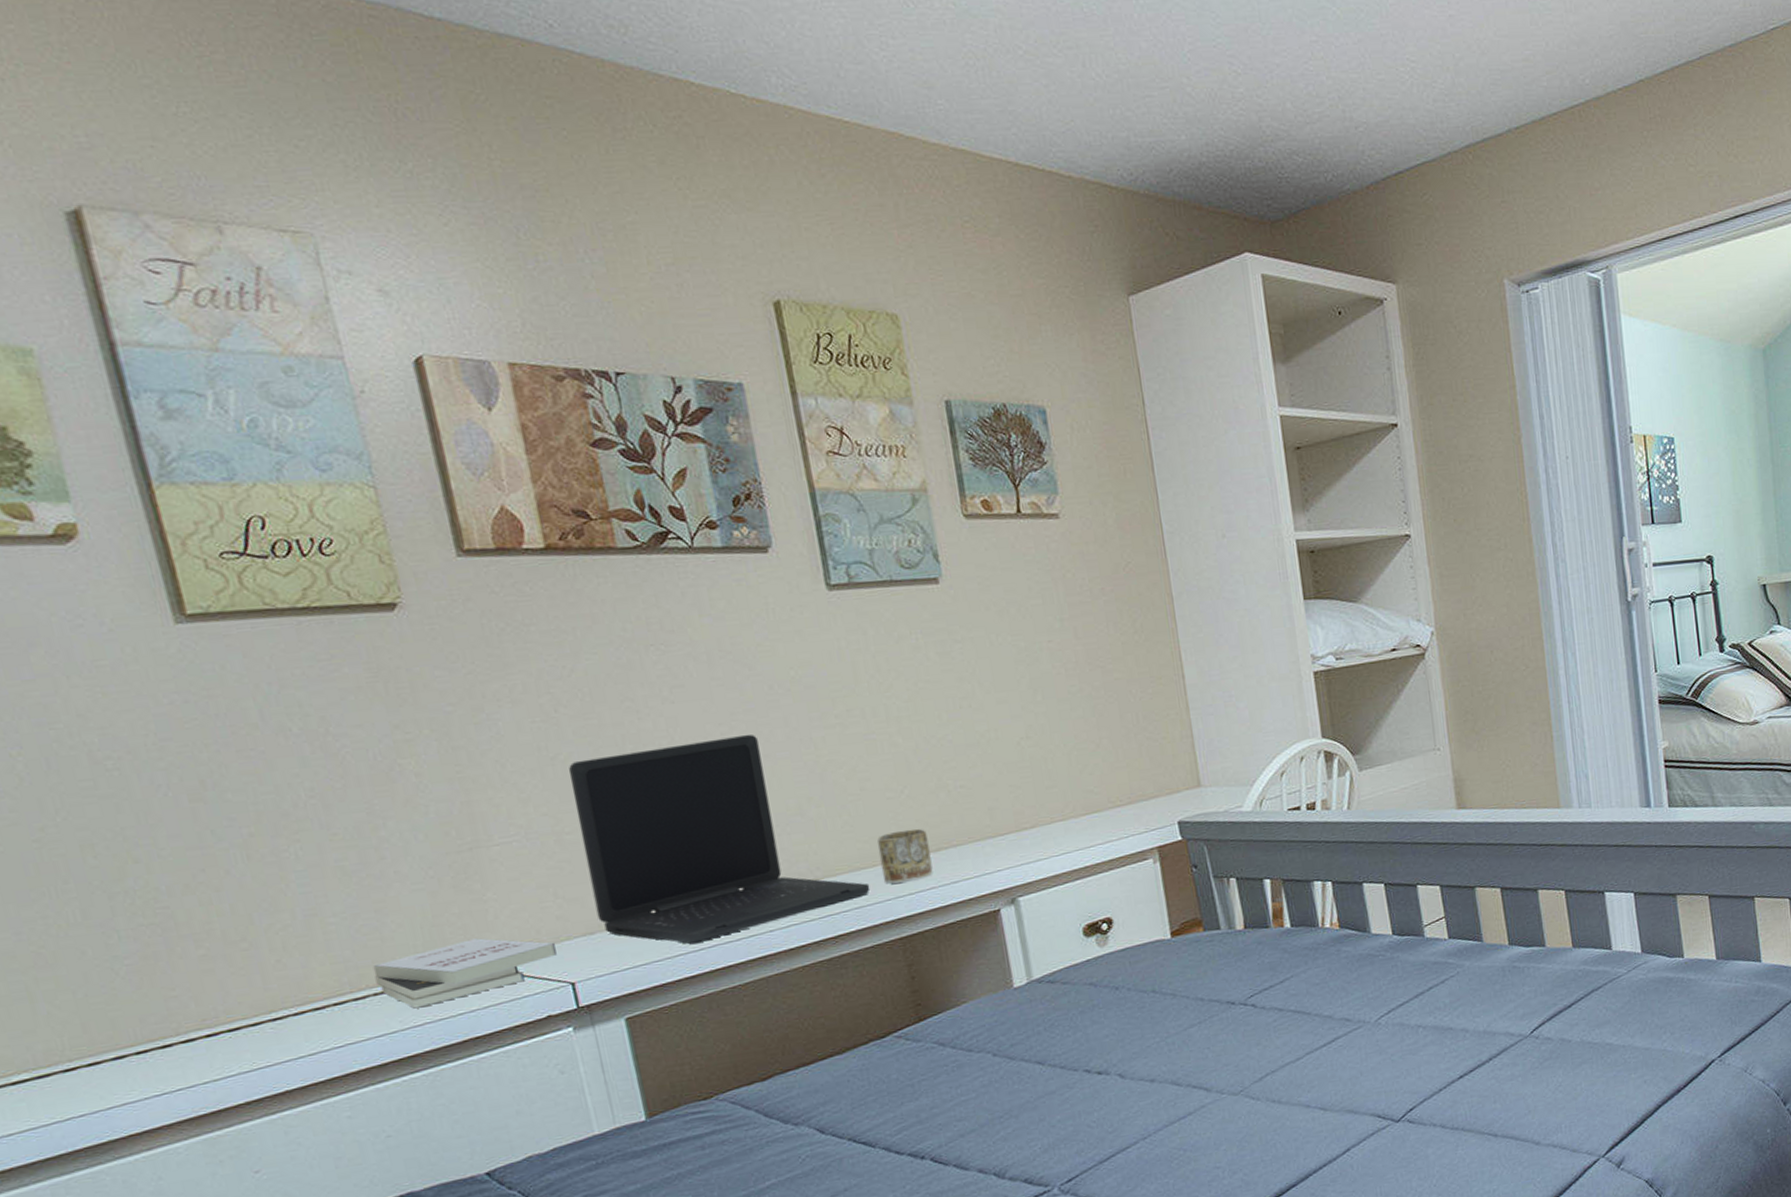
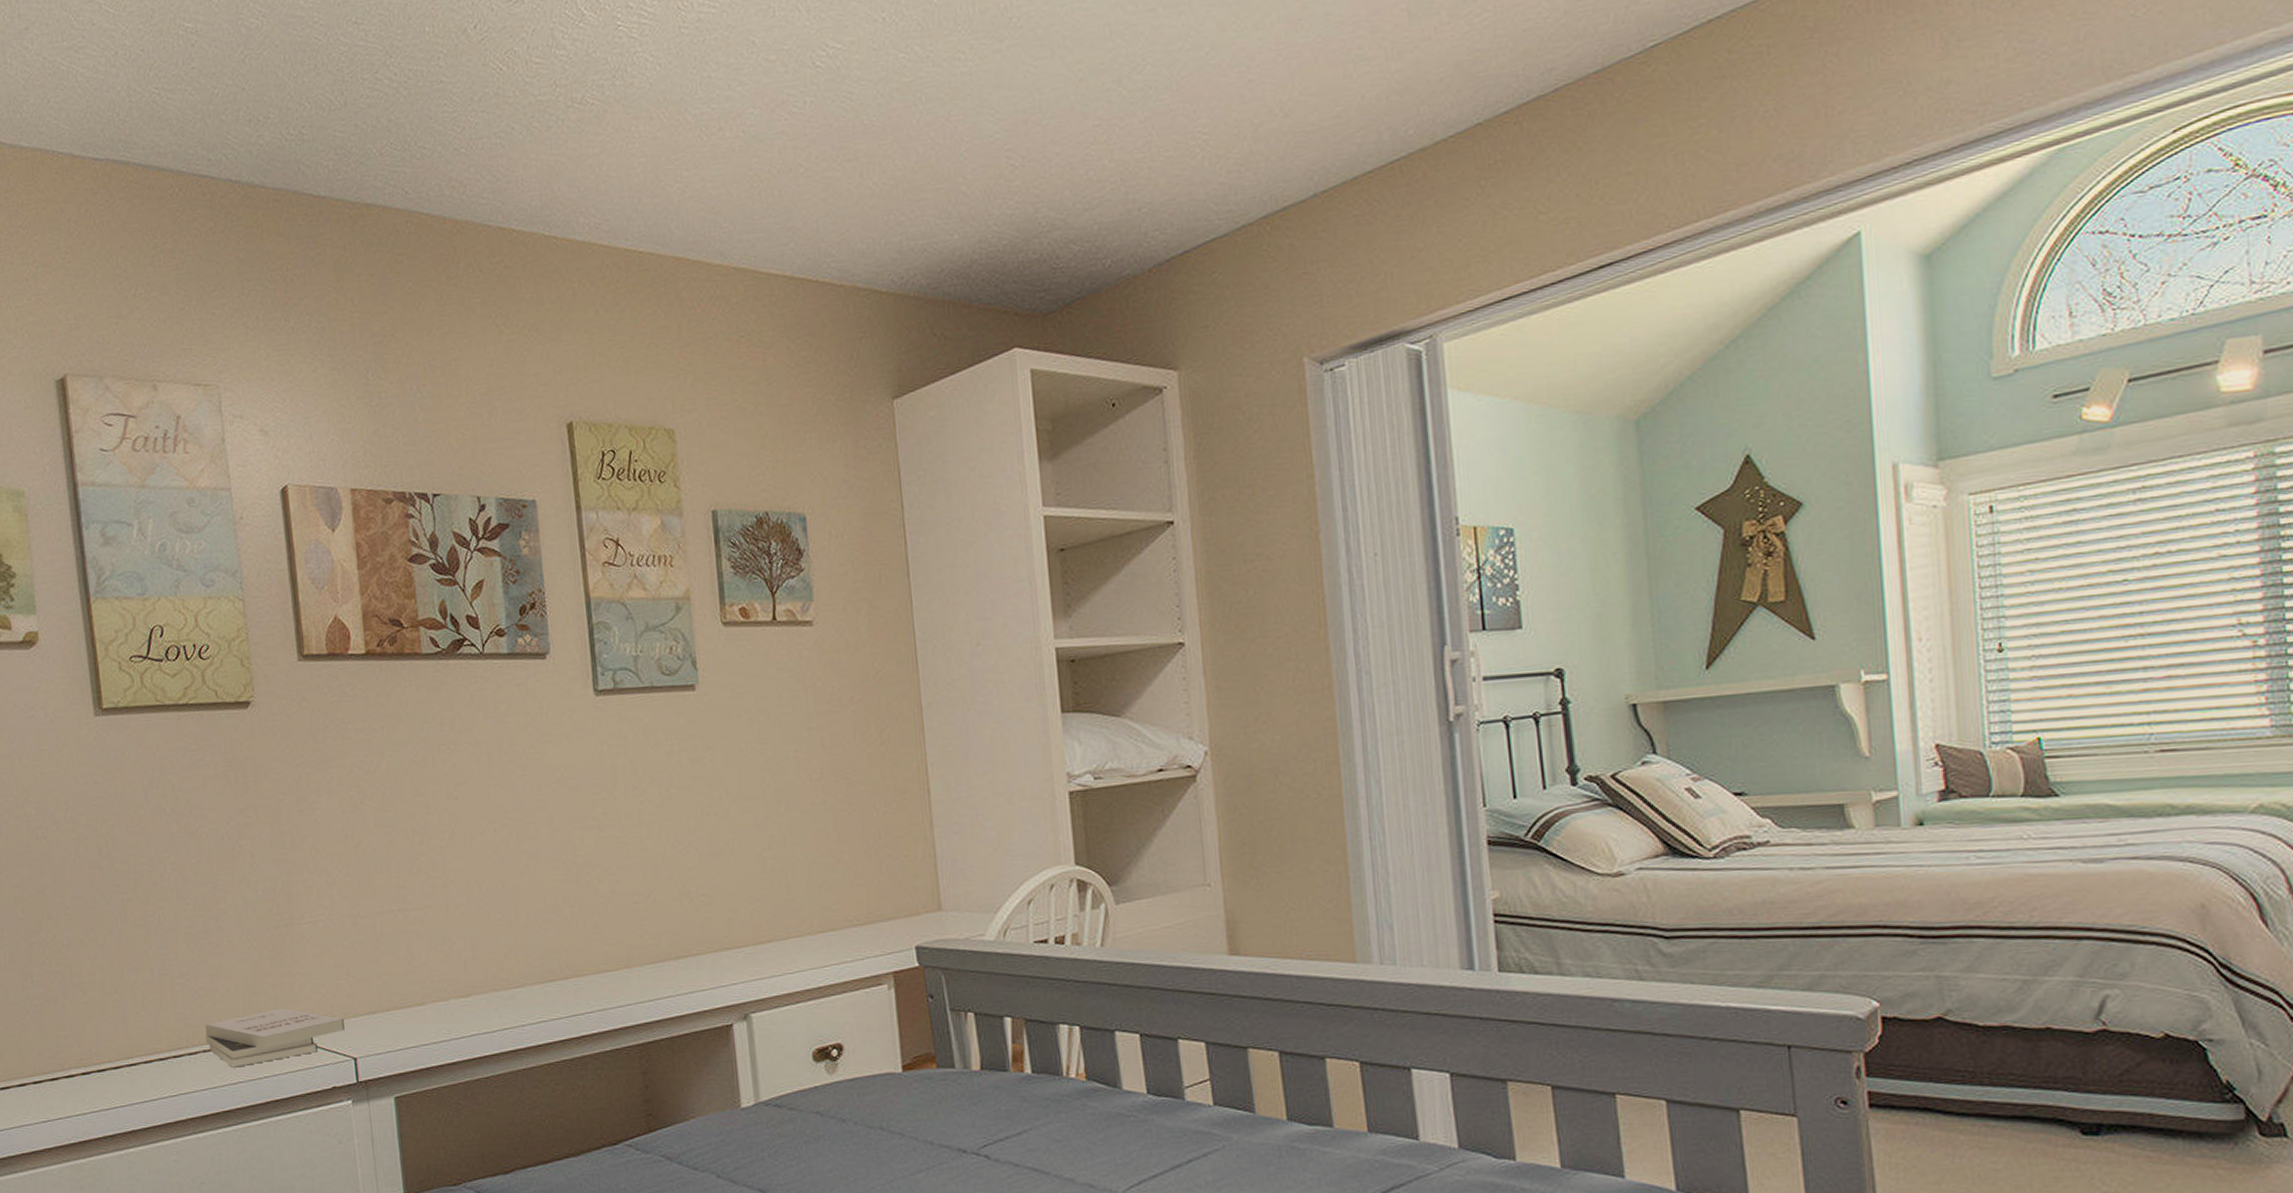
laptop: present [568,734,871,944] -> none [367,832,613,1032]
mug: present [876,828,933,884] -> none [622,934,672,989]

